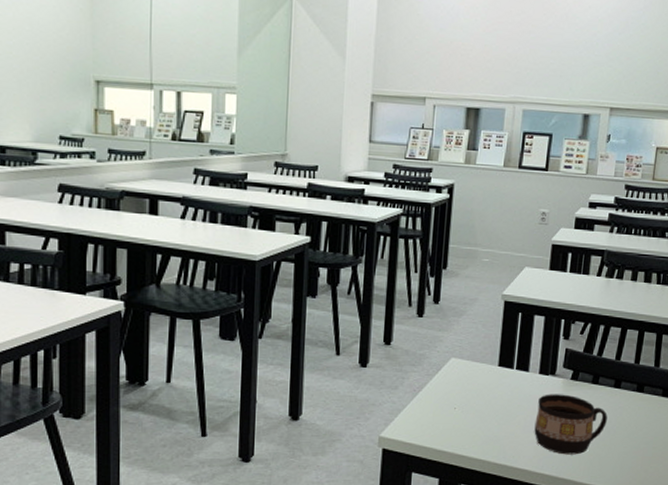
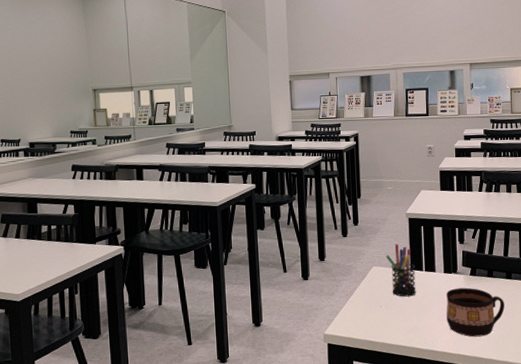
pen holder: none [469,332,505,399] -> present [385,243,416,297]

